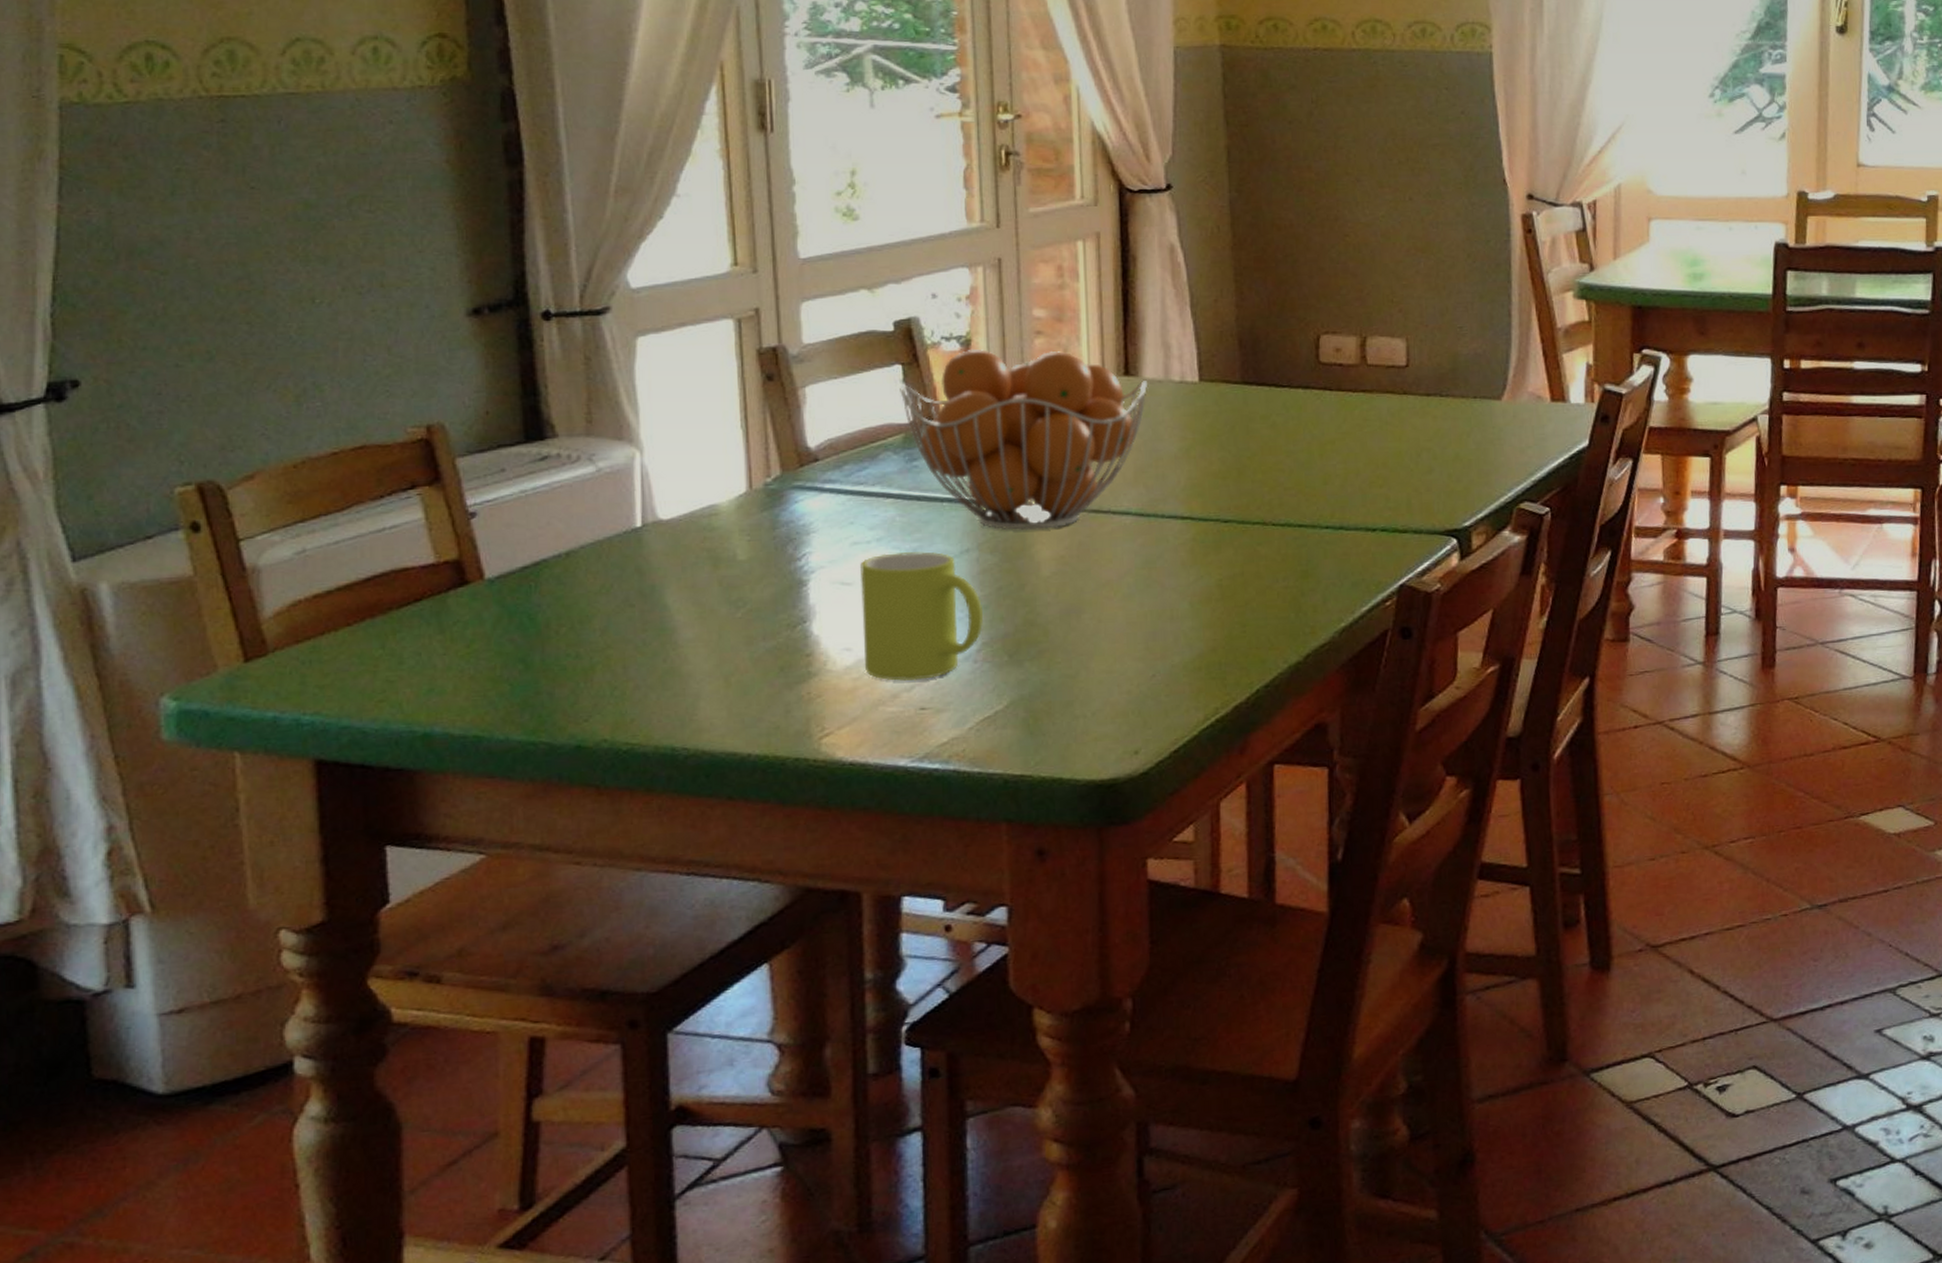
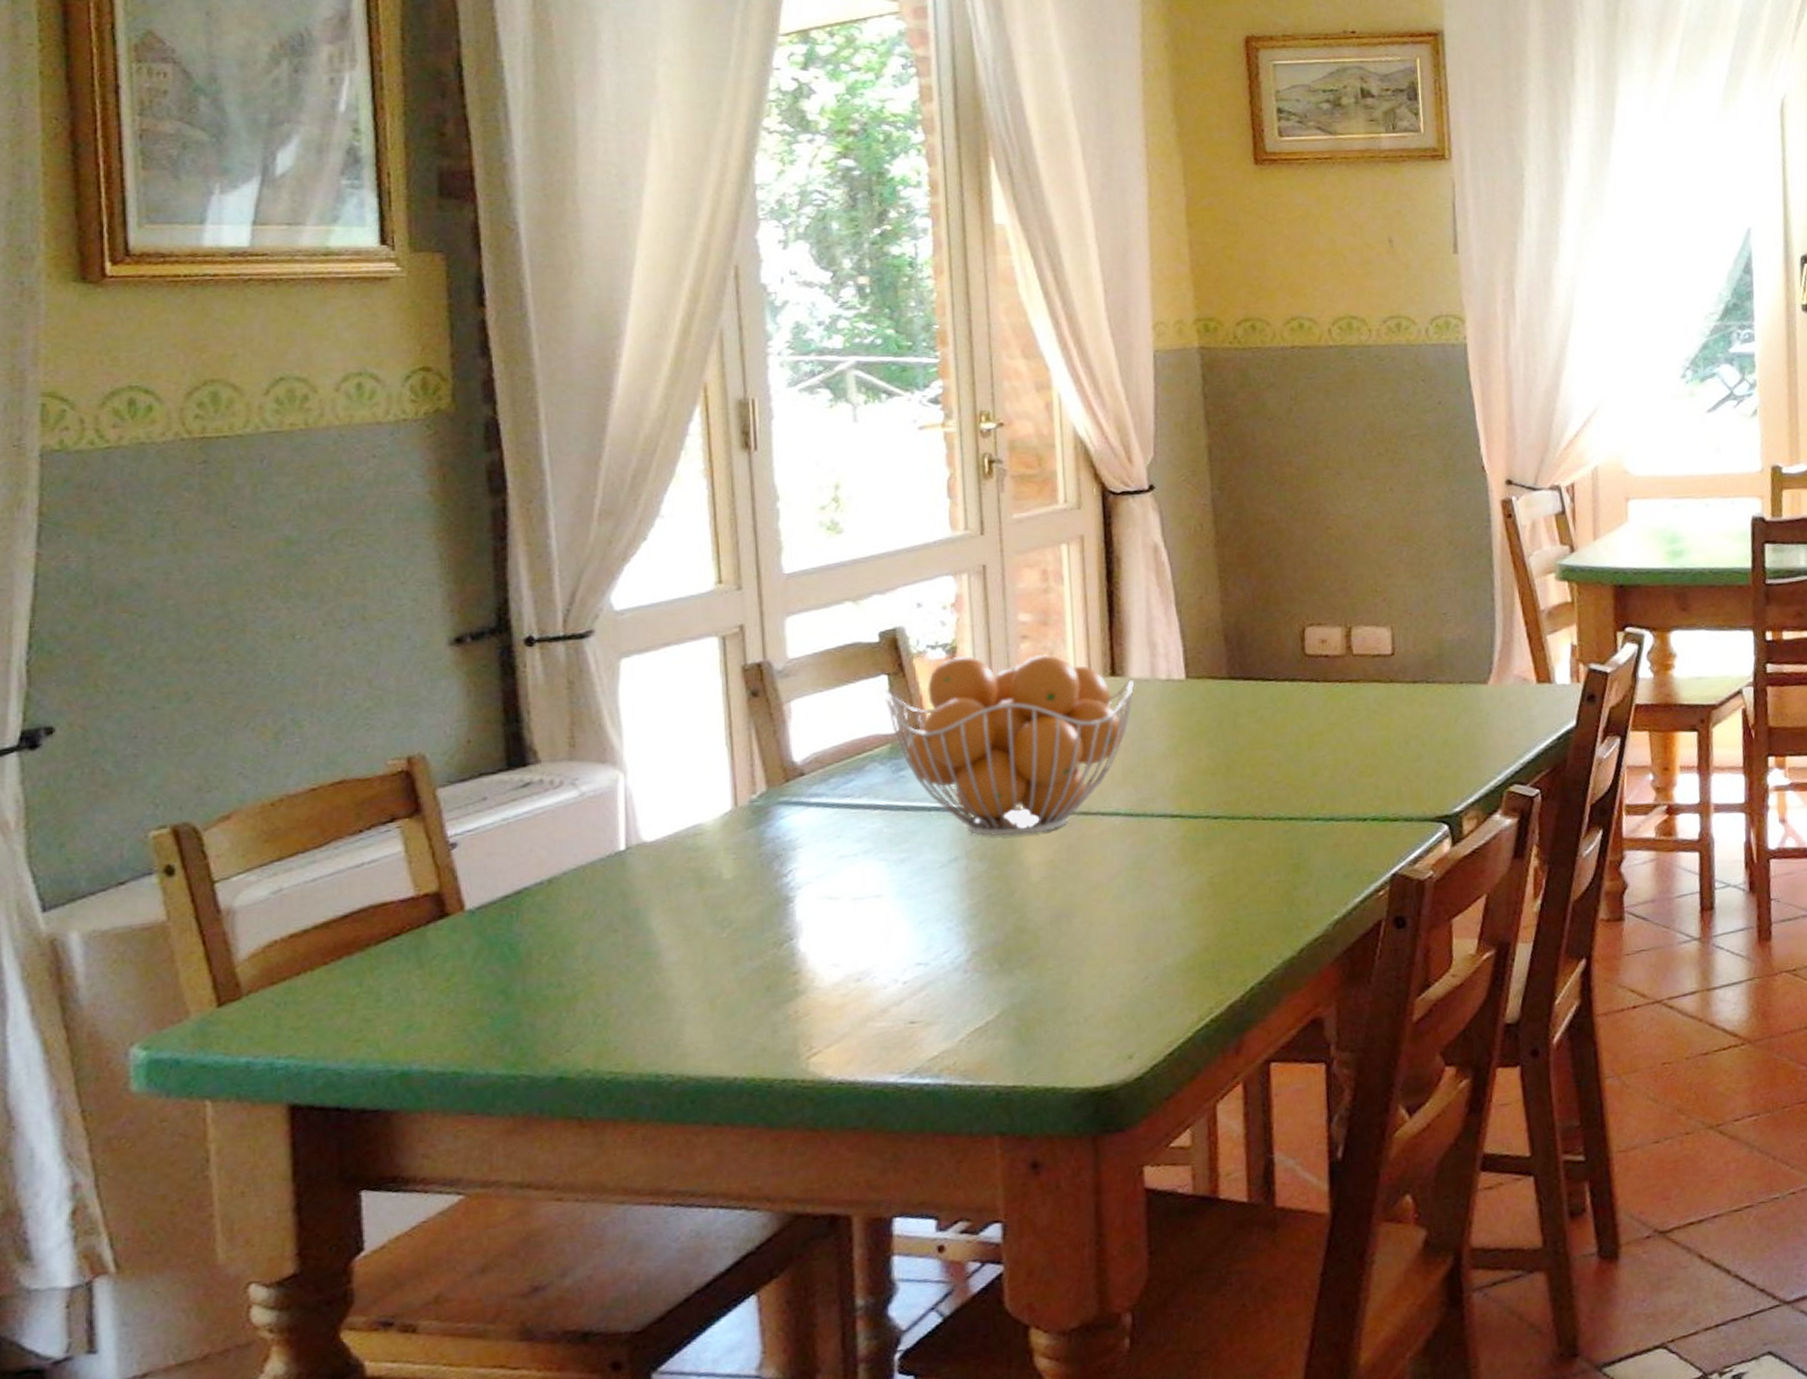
mug: present [860,552,983,681] -> none [847,862,973,996]

